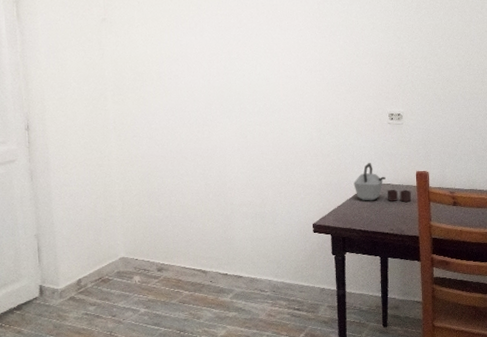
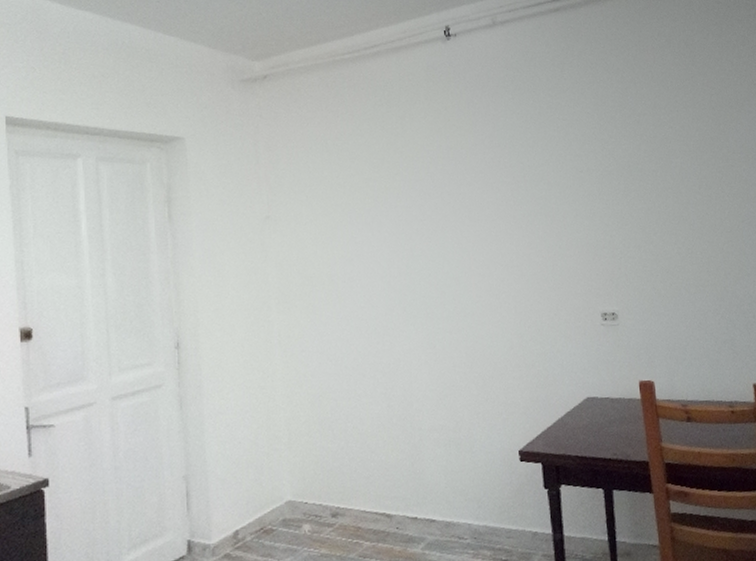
kettle: present [353,163,411,202] -> none [565,373,635,420]

